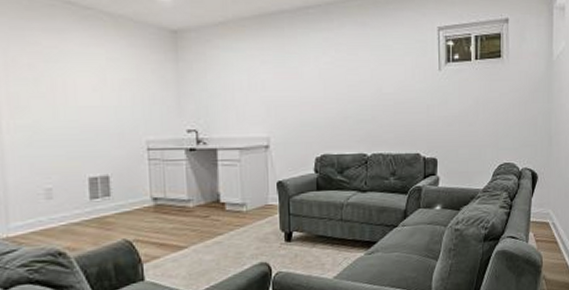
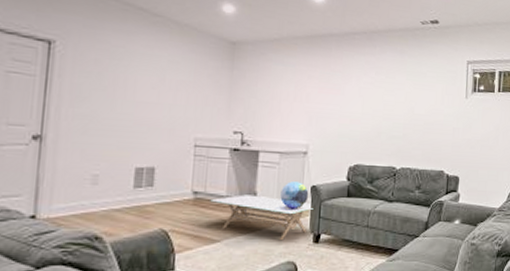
coffee table: none [172,196,282,242] -> present [210,195,314,241]
decorative globe: none [245,178,275,208] -> present [280,181,309,209]

